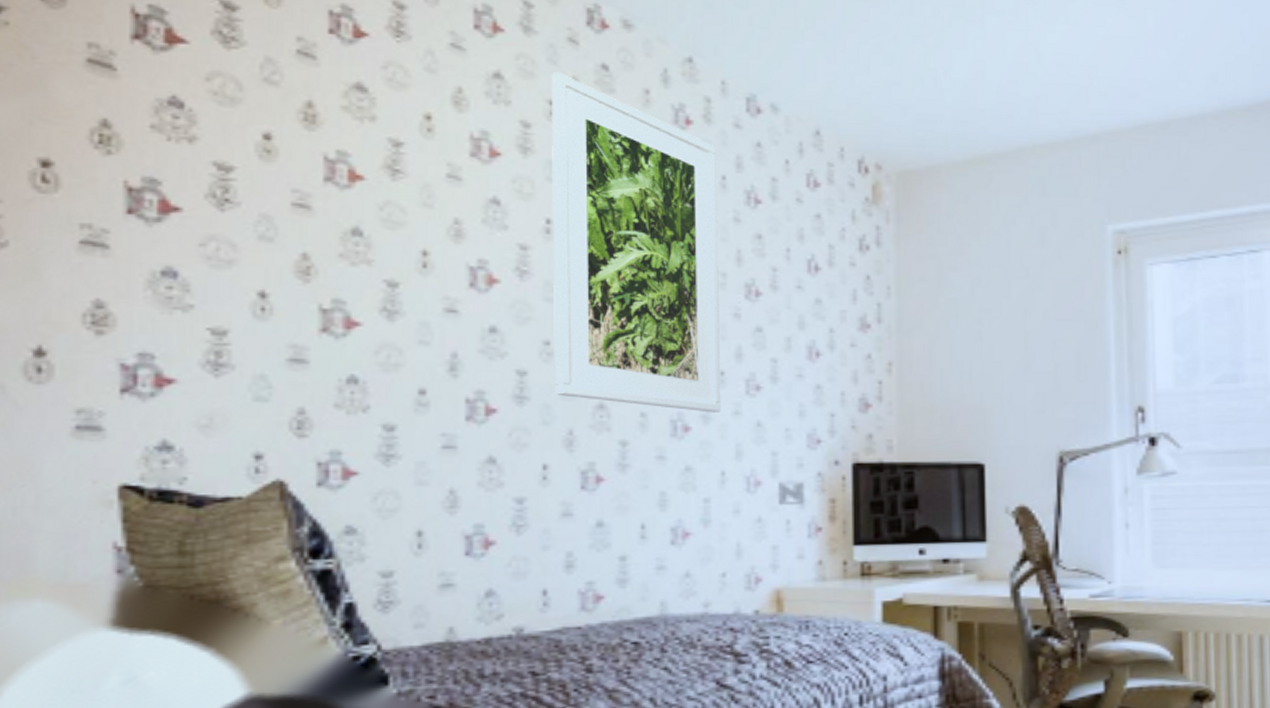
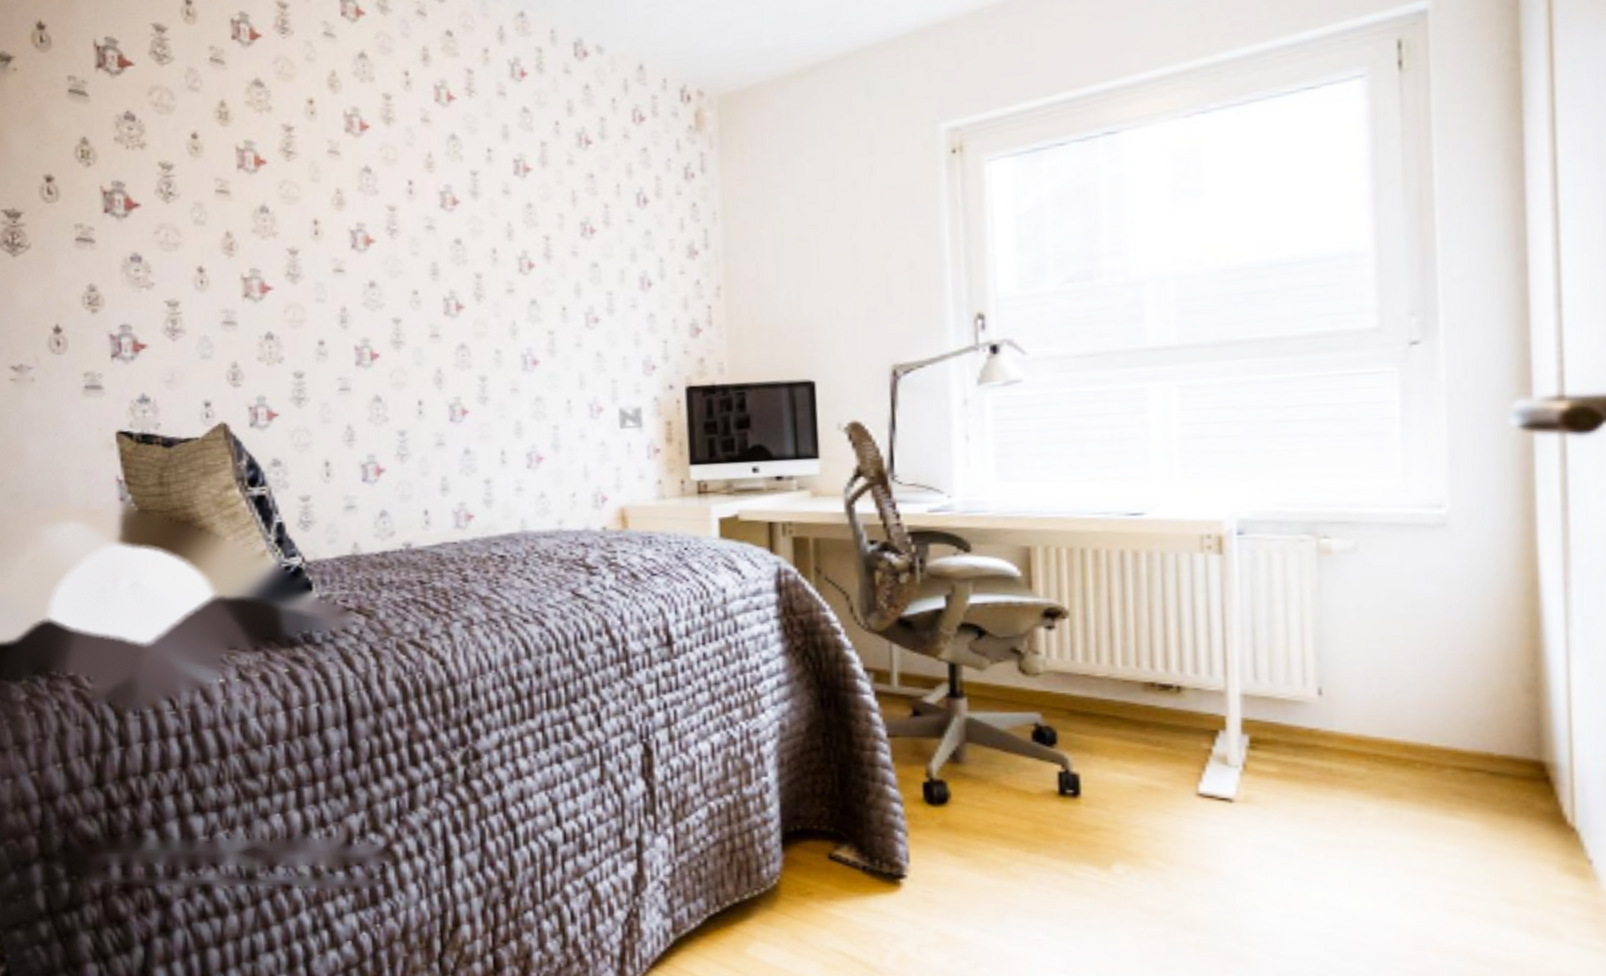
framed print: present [550,71,721,413] -> none [404,43,565,346]

